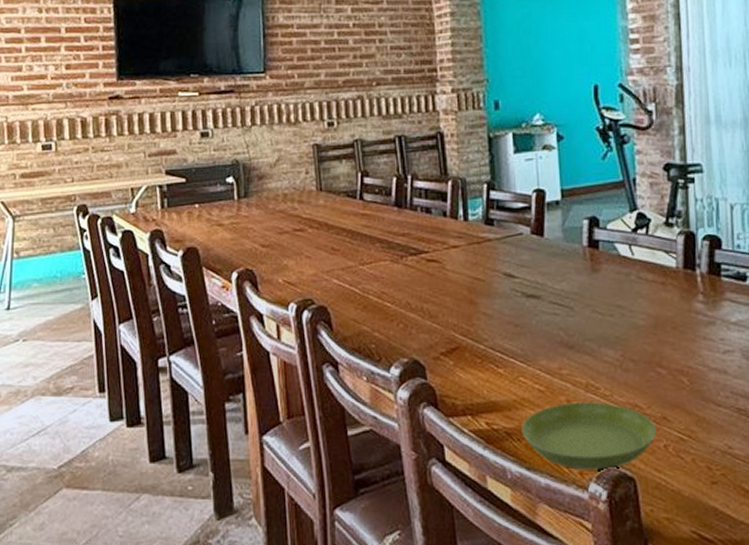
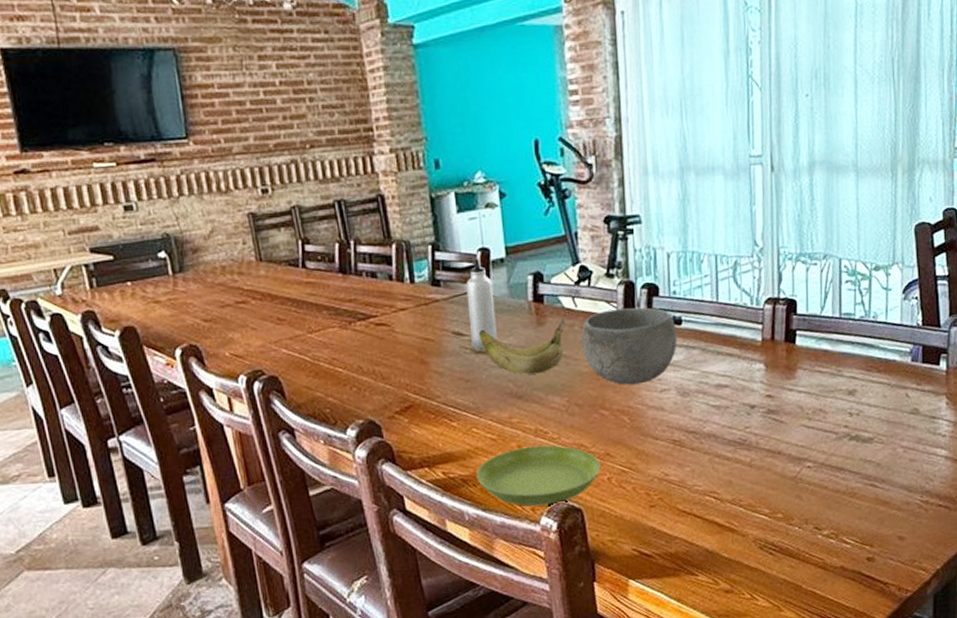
water bottle: none [519,198,549,294] -> present [466,257,497,350]
banana: none [531,266,621,323] -> present [479,318,565,375]
bowl: none [637,260,742,343] -> present [581,307,677,385]

